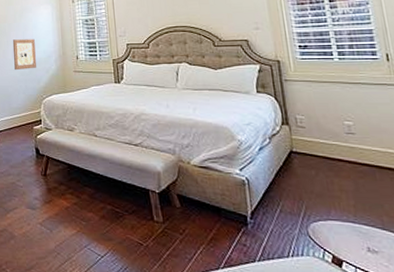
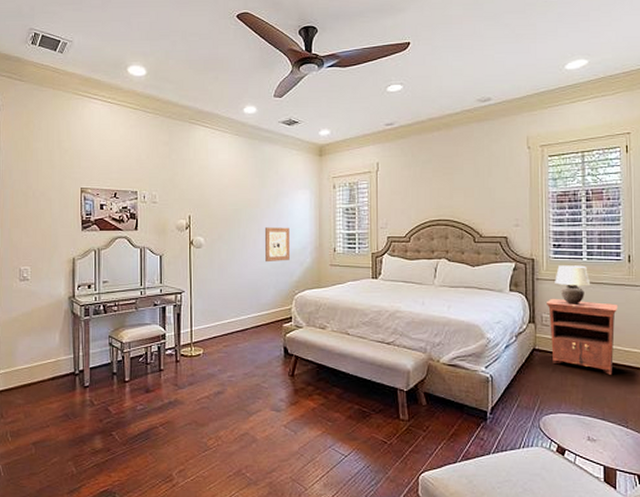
nightstand: none [299,99,387,181] -> present [547,298,618,376]
table lamp: none [305,65,347,105] -> present [555,265,591,305]

